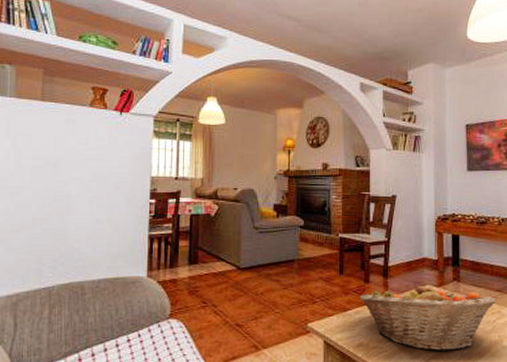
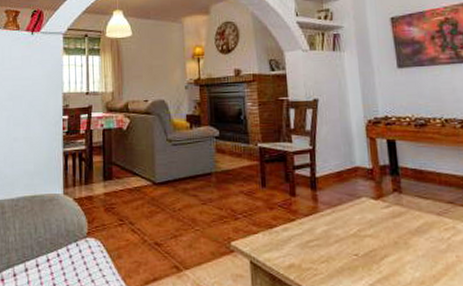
fruit basket: present [359,283,496,352] -> none [285,195,449,275]

